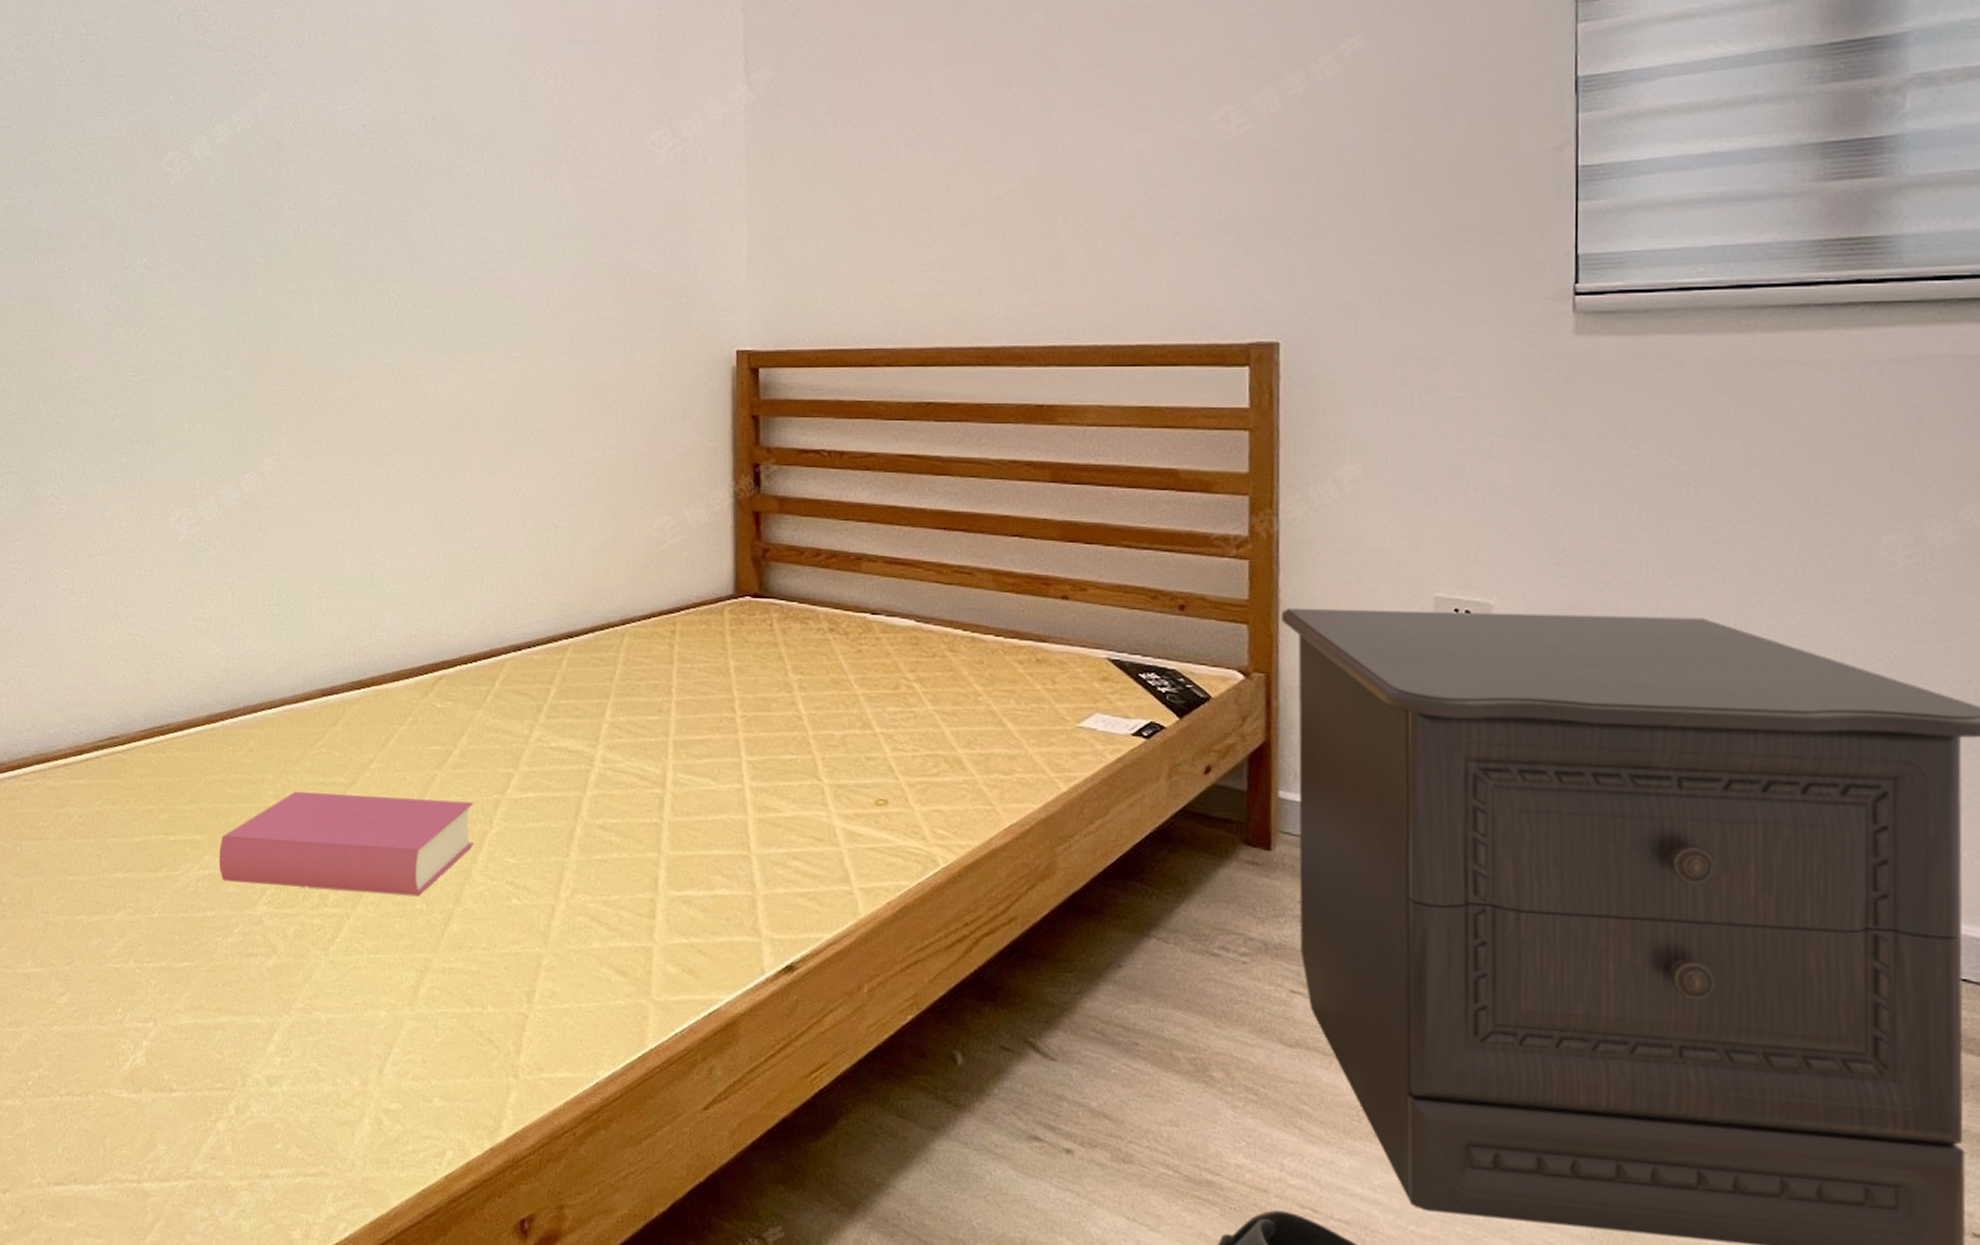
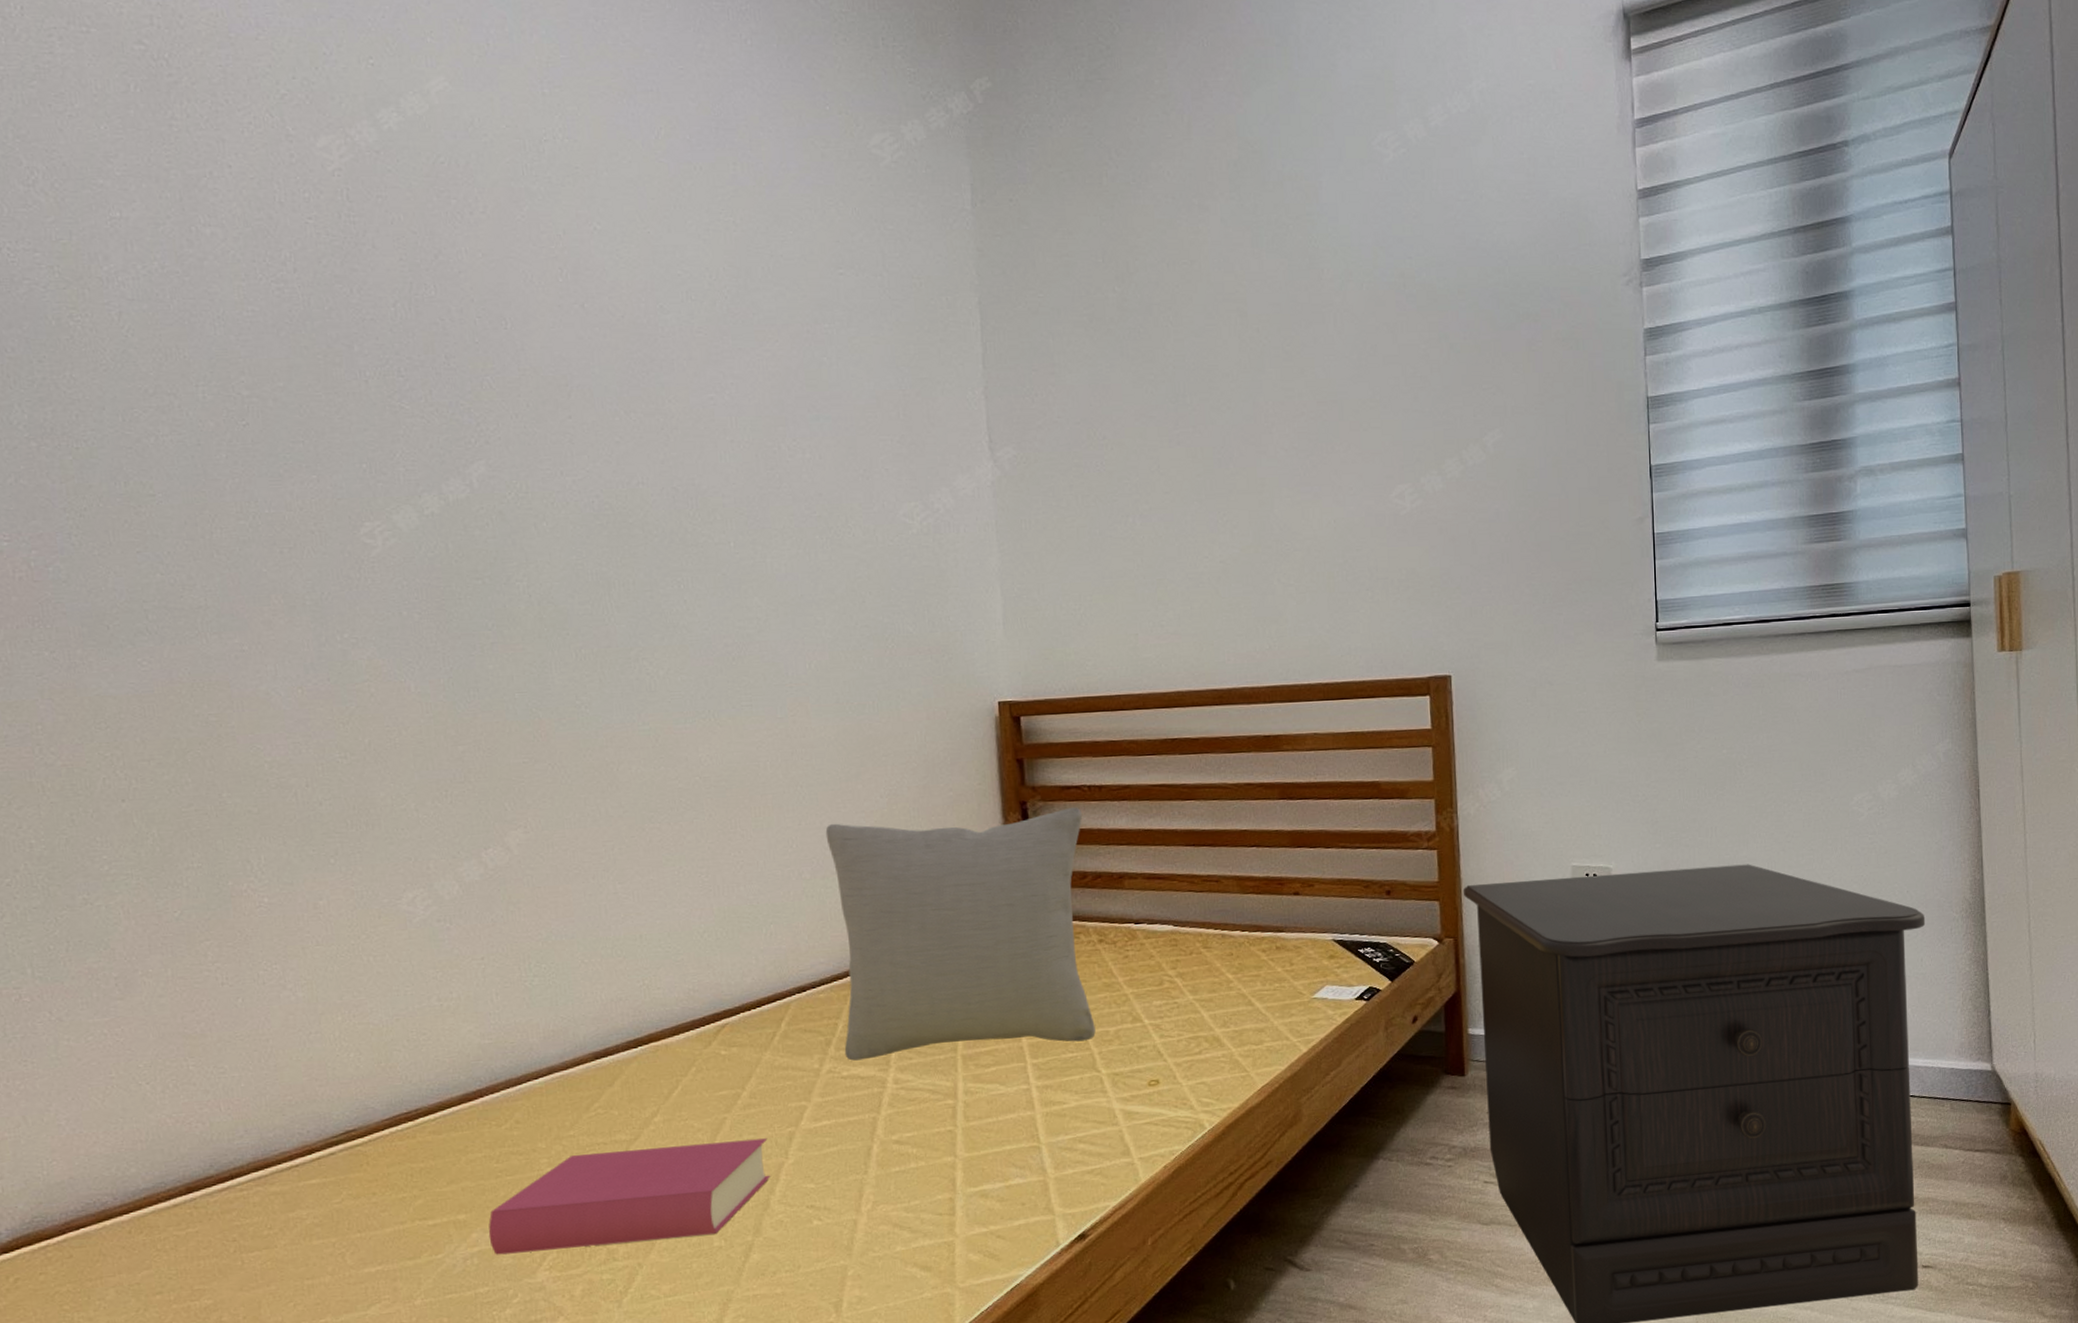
pillow: none [551,473,819,743] -> present [825,808,1096,1061]

